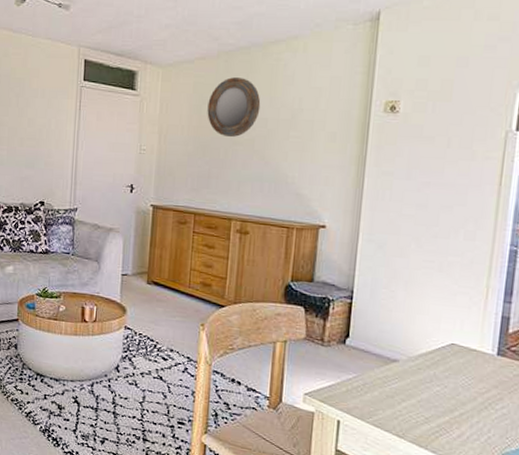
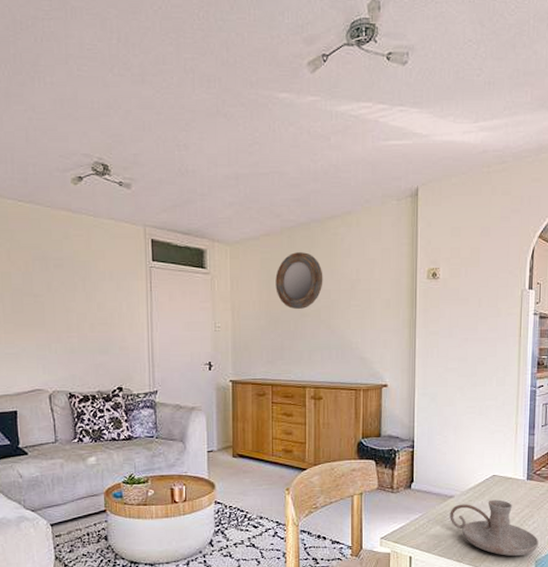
candle holder: none [391,371,508,445] -> present [450,499,539,557]

